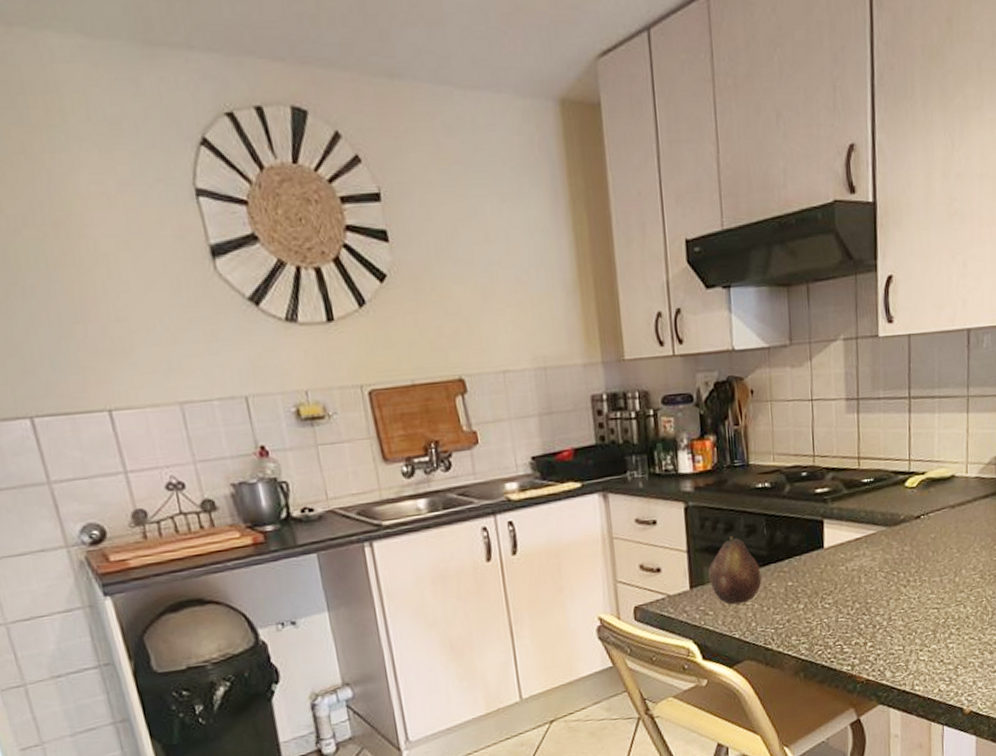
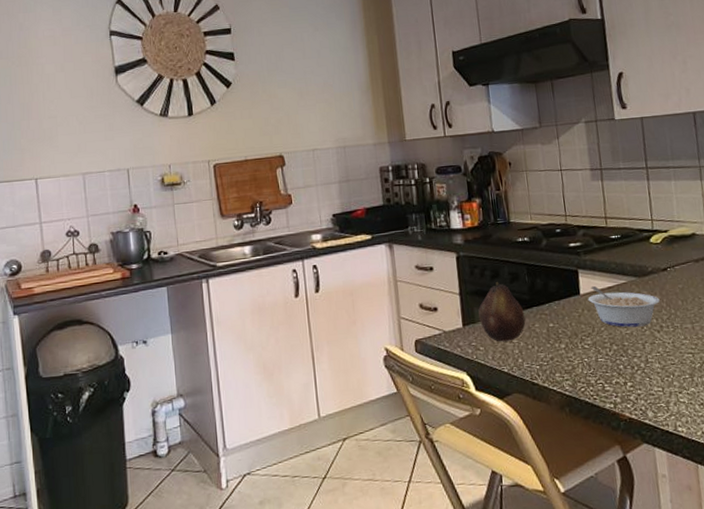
legume: none [832,538,910,583] -> present [587,286,660,328]

